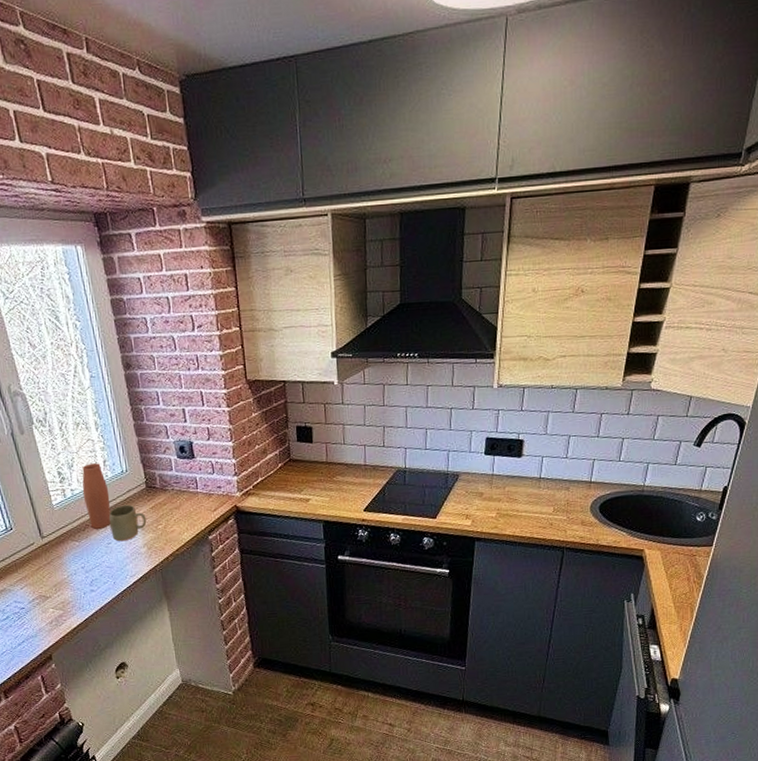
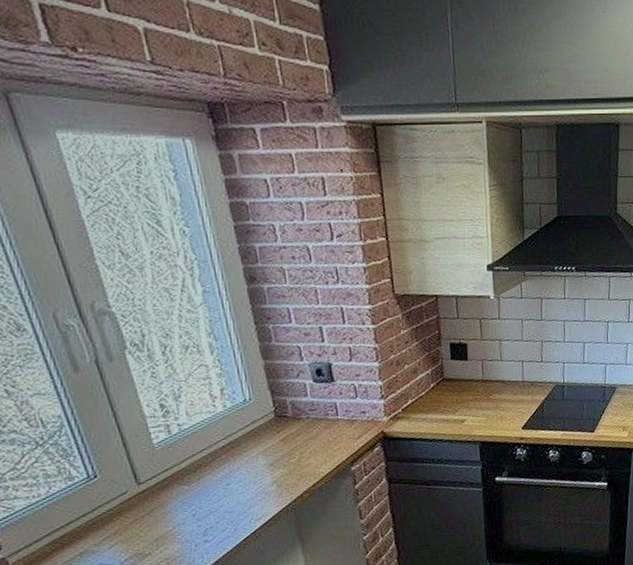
vase: present [82,463,111,529] -> none [192,392,230,469]
mug: present [108,504,147,541] -> none [227,437,276,481]

